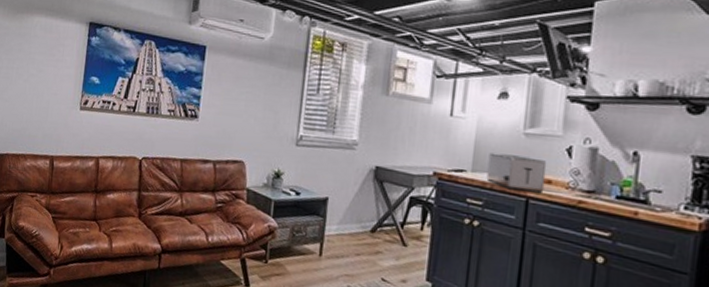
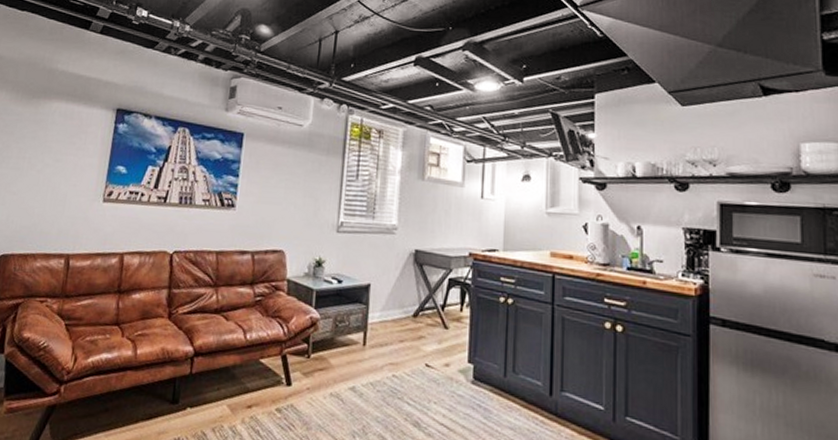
toaster: present [486,152,547,194] -> none [517,232,568,269]

